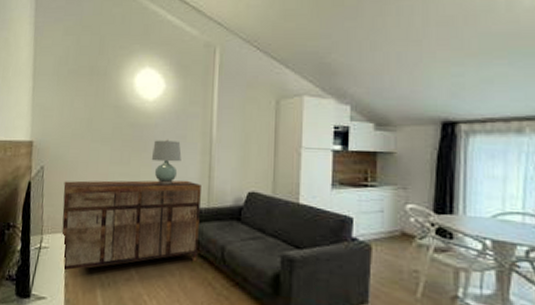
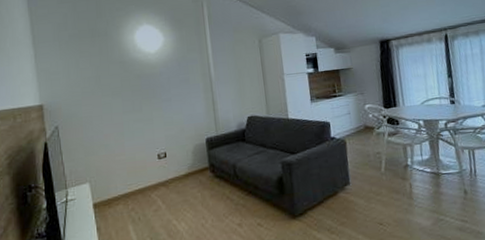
sideboard: present [61,180,201,271] -> none [81,115,214,216]
lamp: present [151,139,182,185] -> none [161,84,188,124]

